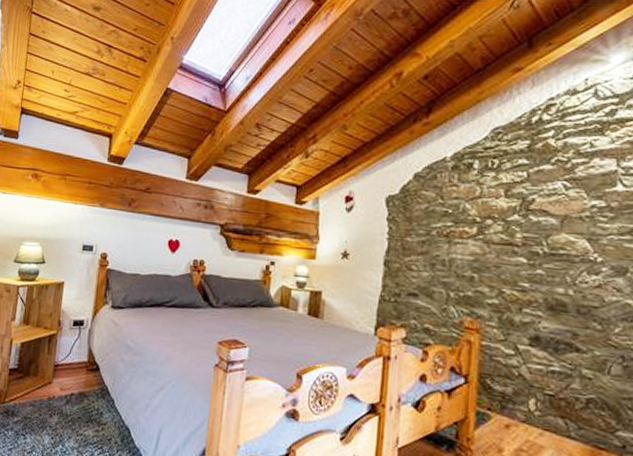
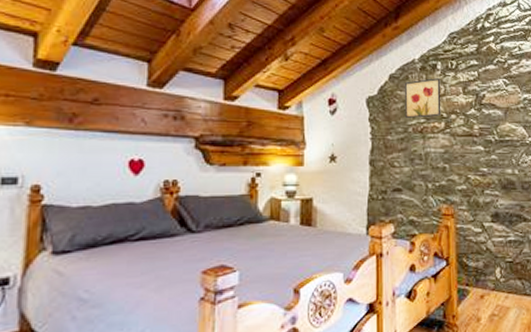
wall art: none [428,178,477,221] -> present [404,78,441,118]

